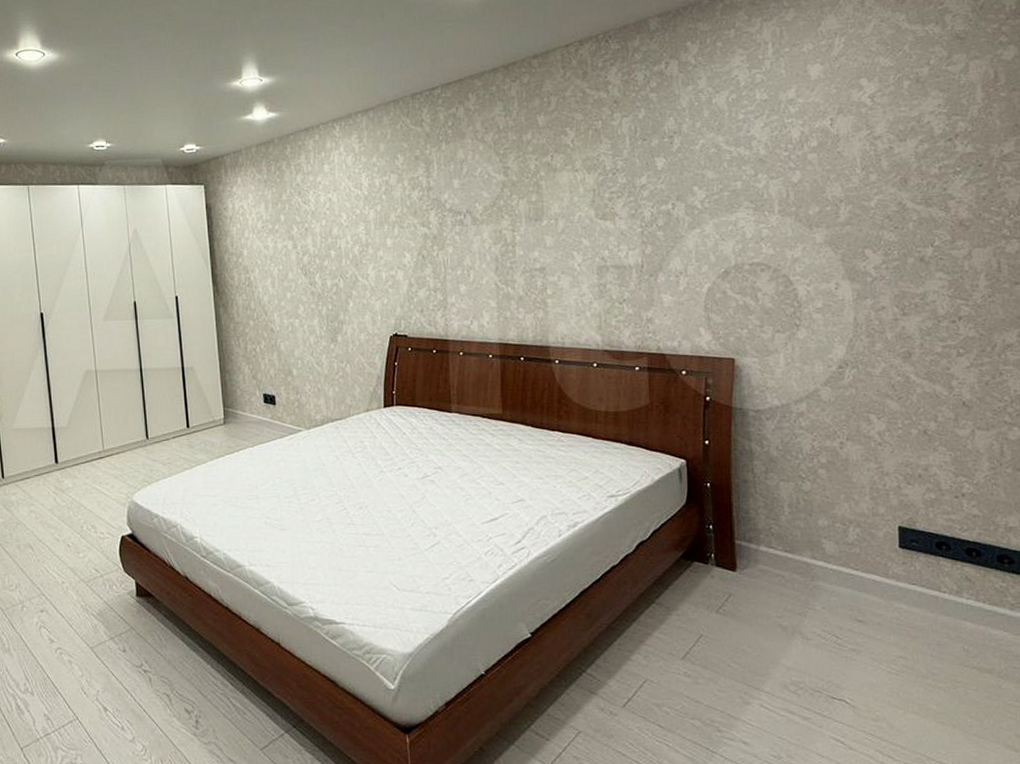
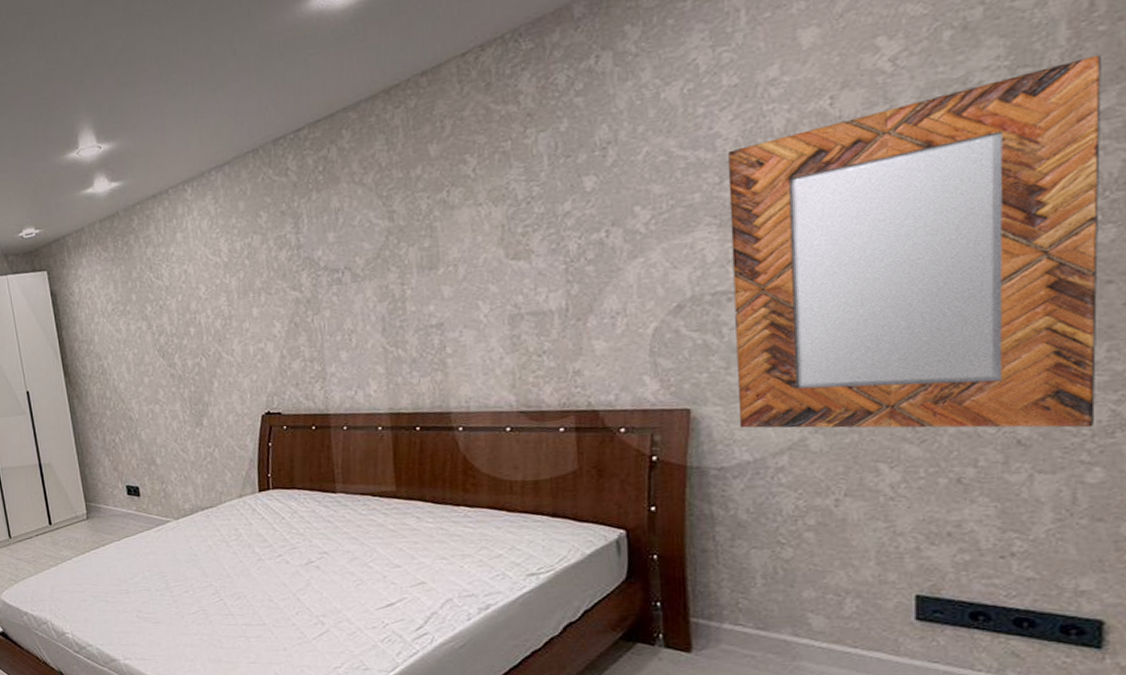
home mirror: none [760,113,1013,395] -> present [728,54,1102,429]

